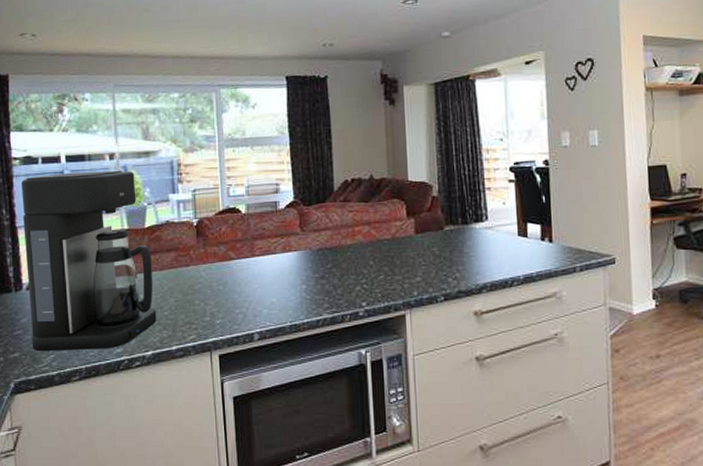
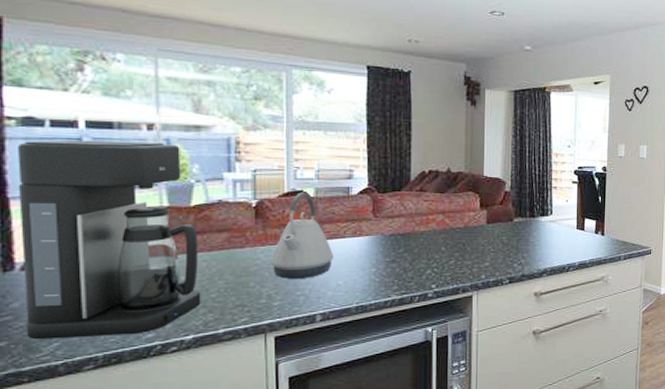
kettle: none [211,208,267,296] -> present [270,191,334,279]

